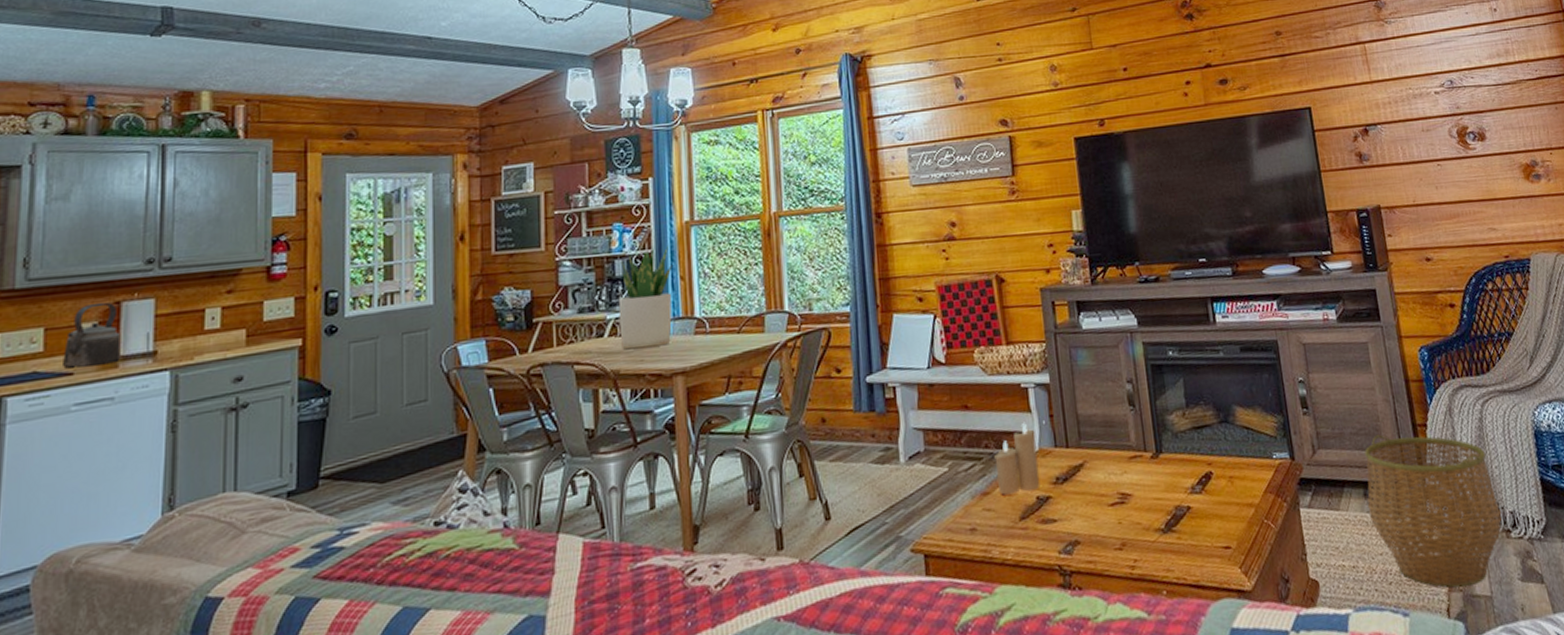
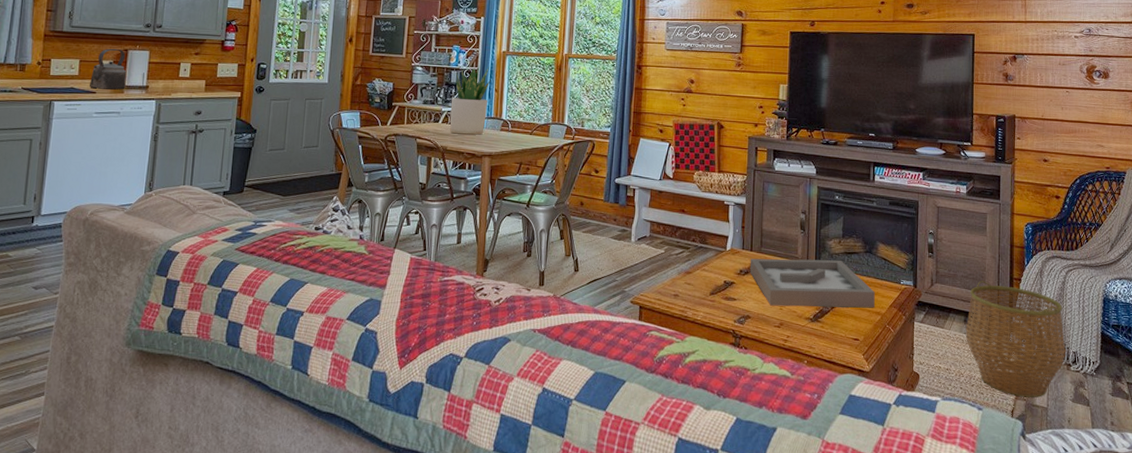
candle: present [994,422,1041,496] -> none [698,228,730,277]
decorative tray: none [1067,440,1244,521] -> present [749,258,875,308]

